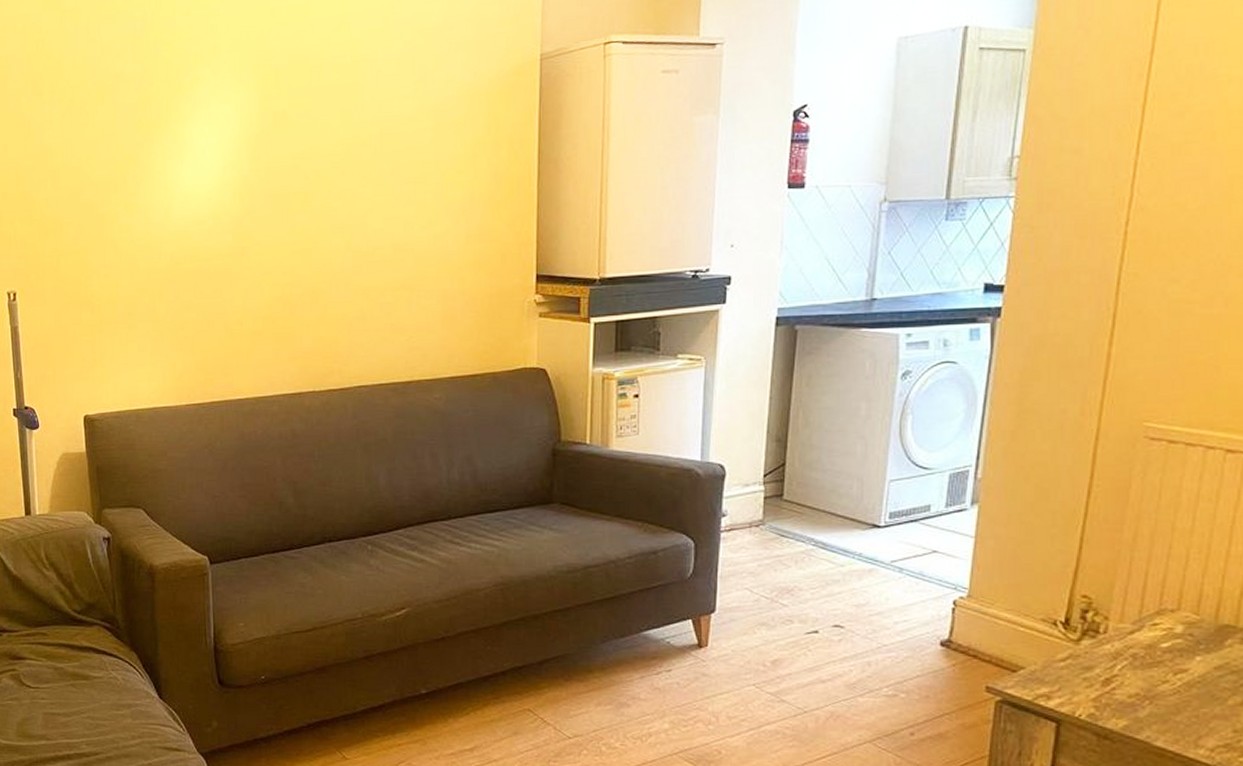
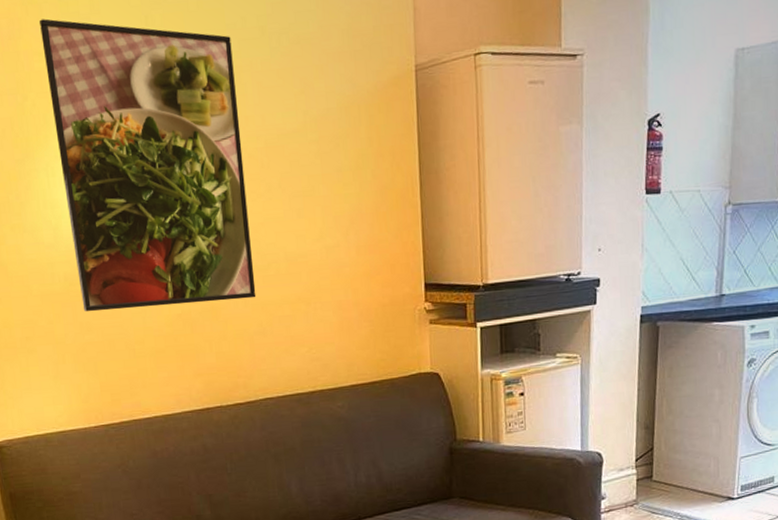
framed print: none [172,11,359,291] -> present [40,19,256,312]

